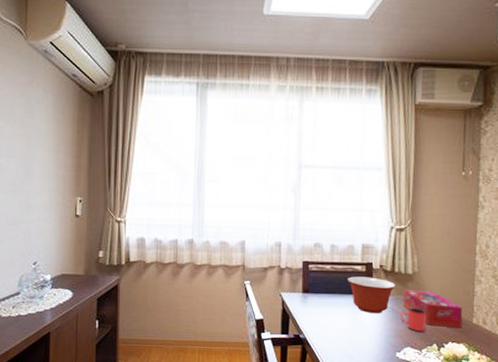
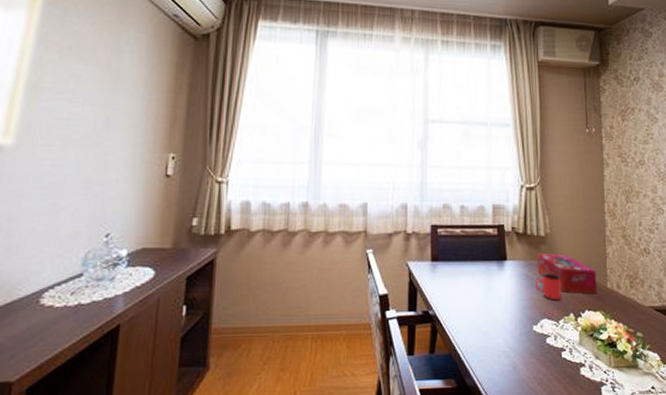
mixing bowl: present [347,276,396,314] -> none [478,241,529,282]

